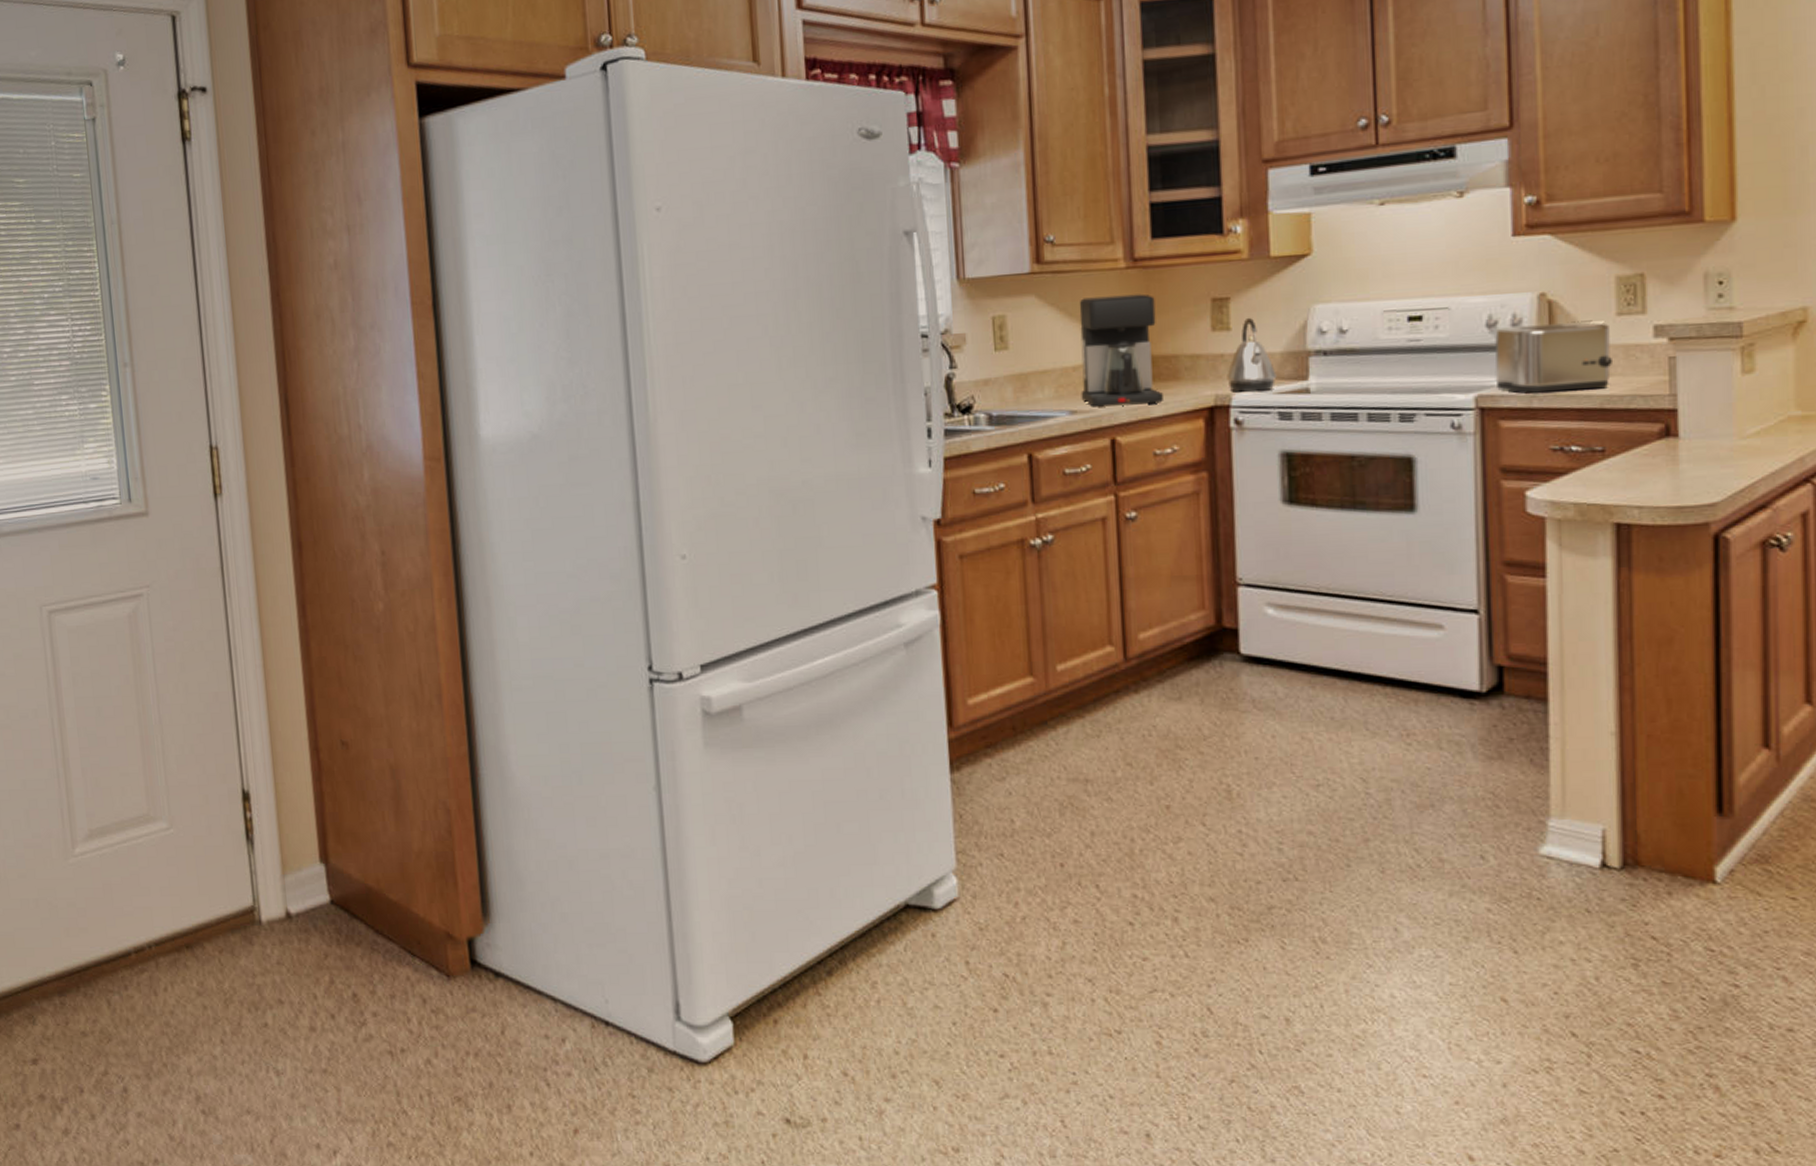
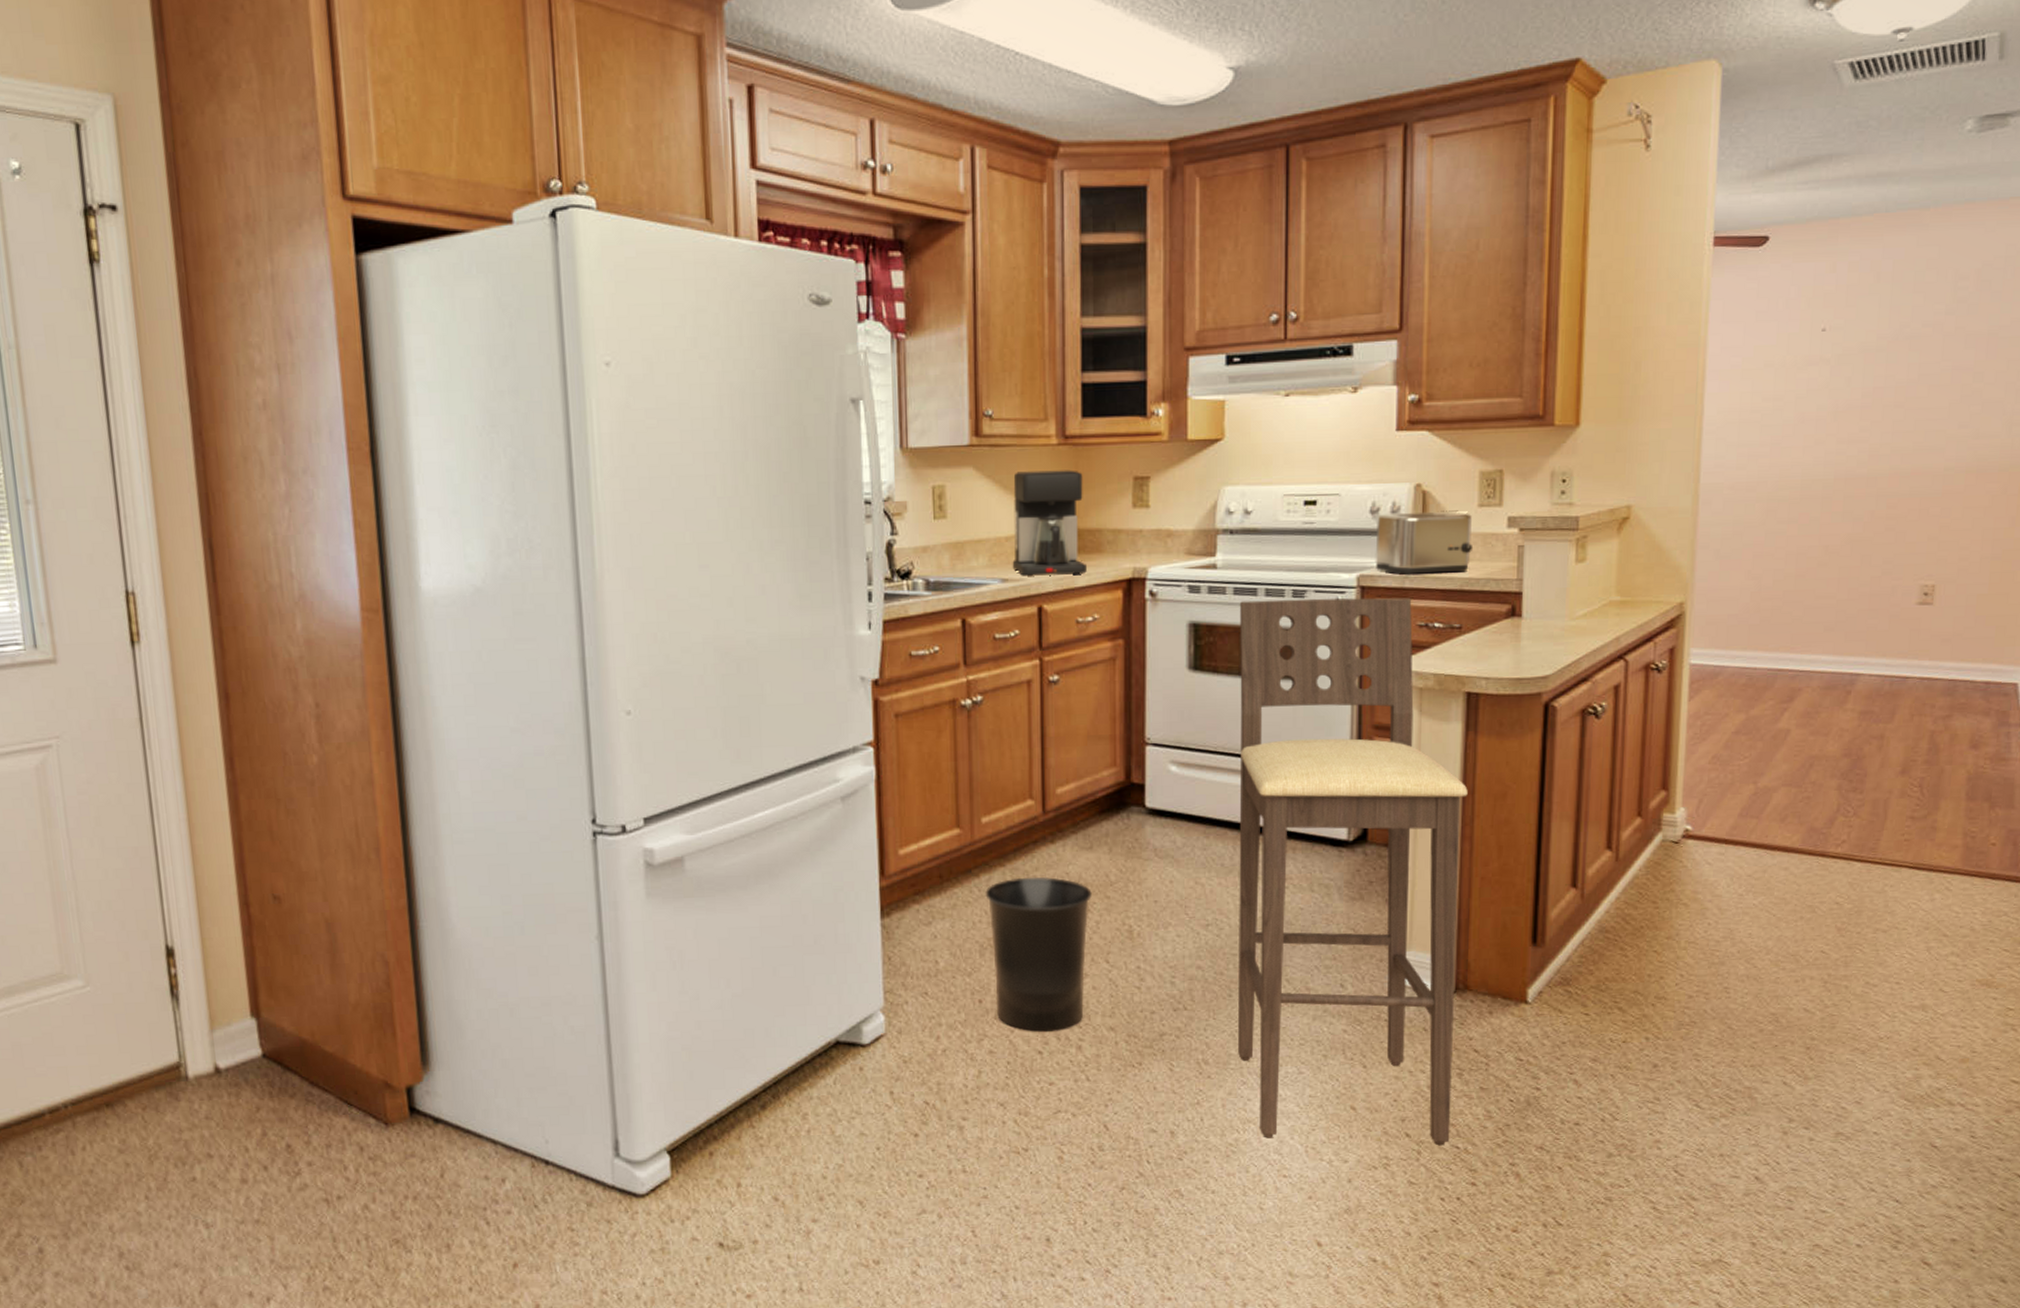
waste bin: none [1063,729,1183,900] -> present [985,876,1092,1032]
kettle: present [1227,317,1277,392] -> none [1144,496,1188,566]
bar stool: none [1339,418,1627,1049] -> present [1238,597,1468,1146]

